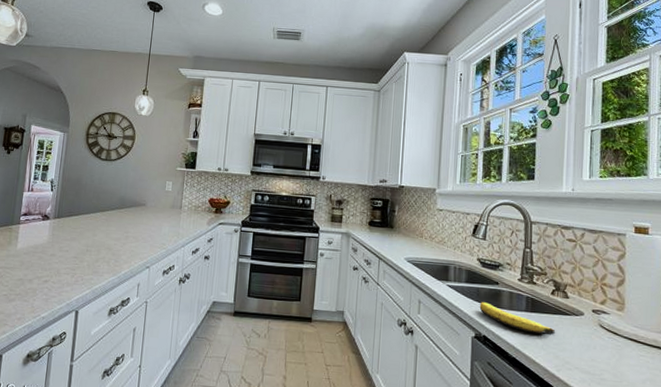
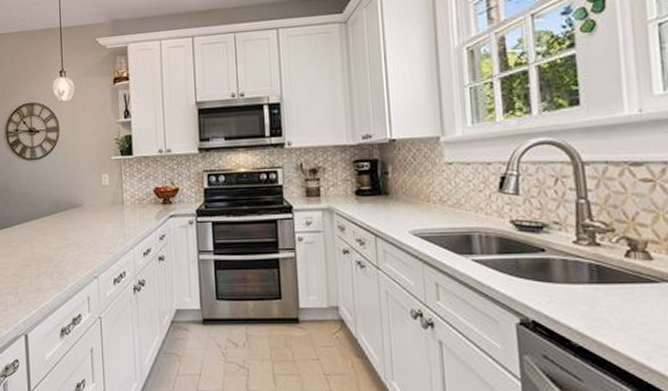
banana: present [479,302,555,334] -> none [521,277,637,311]

